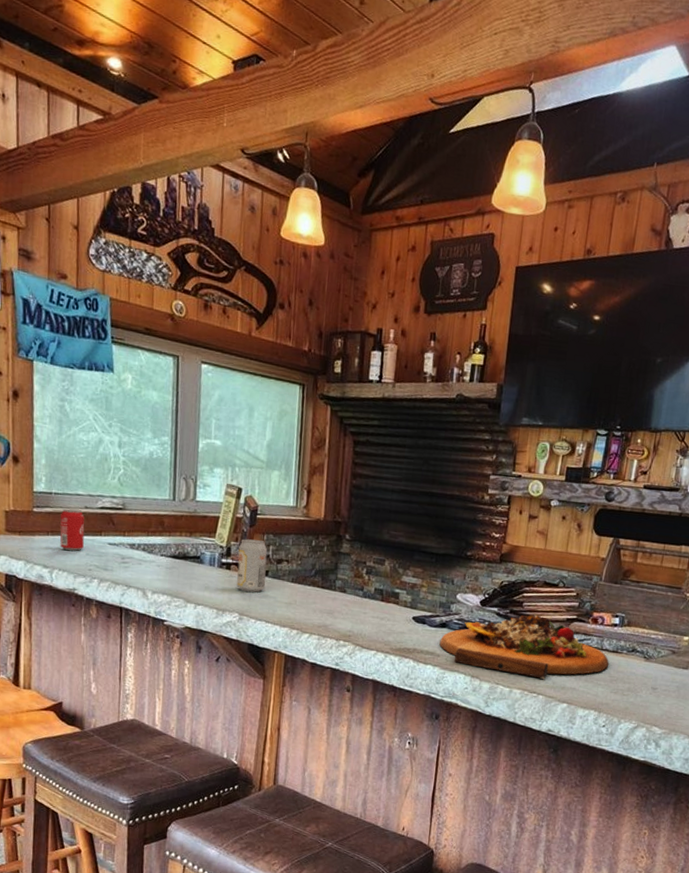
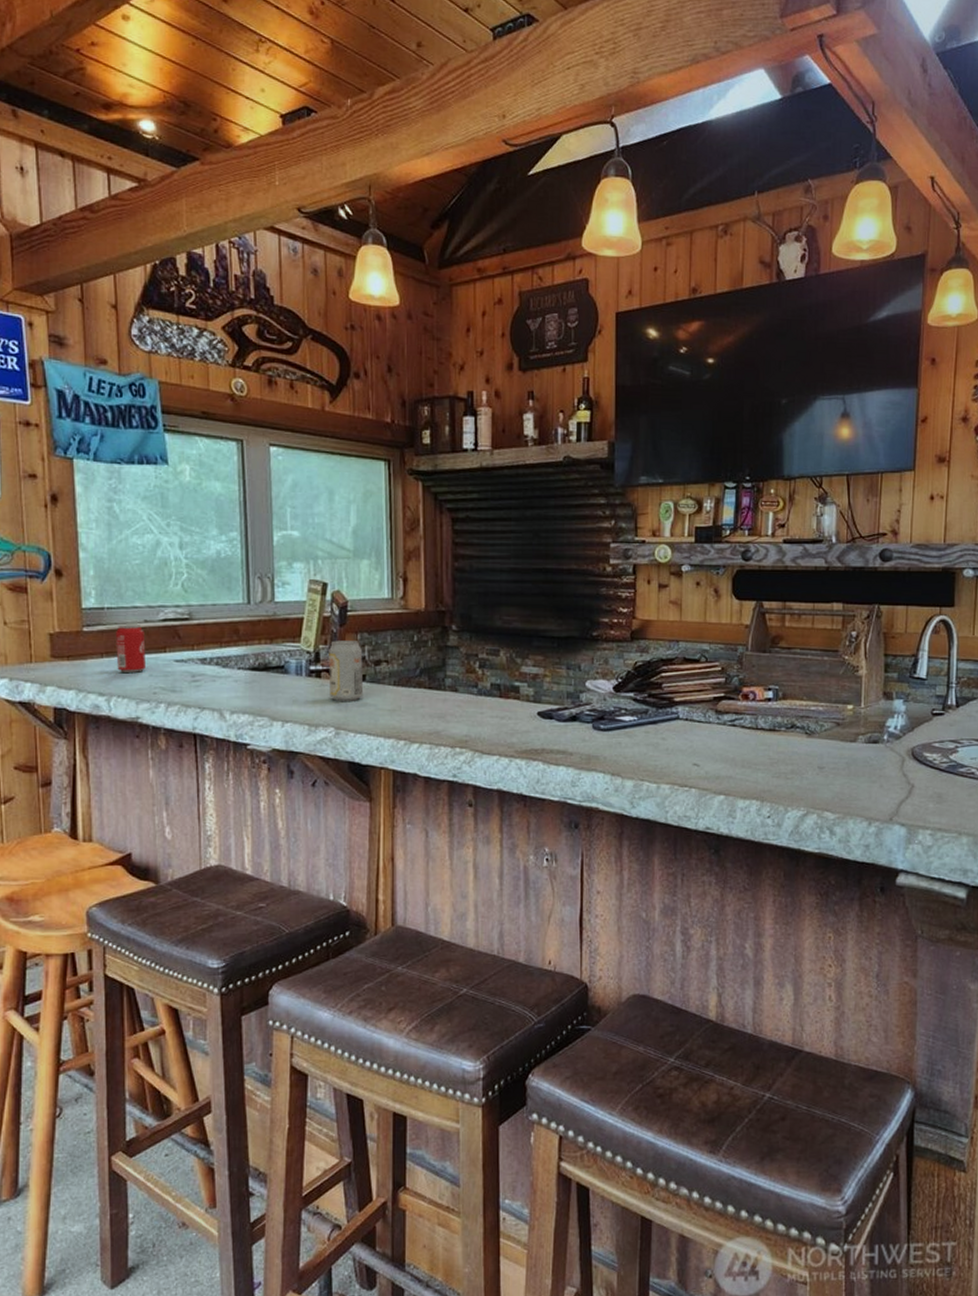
cutting board: present [439,614,609,679] -> none [571,696,767,769]

